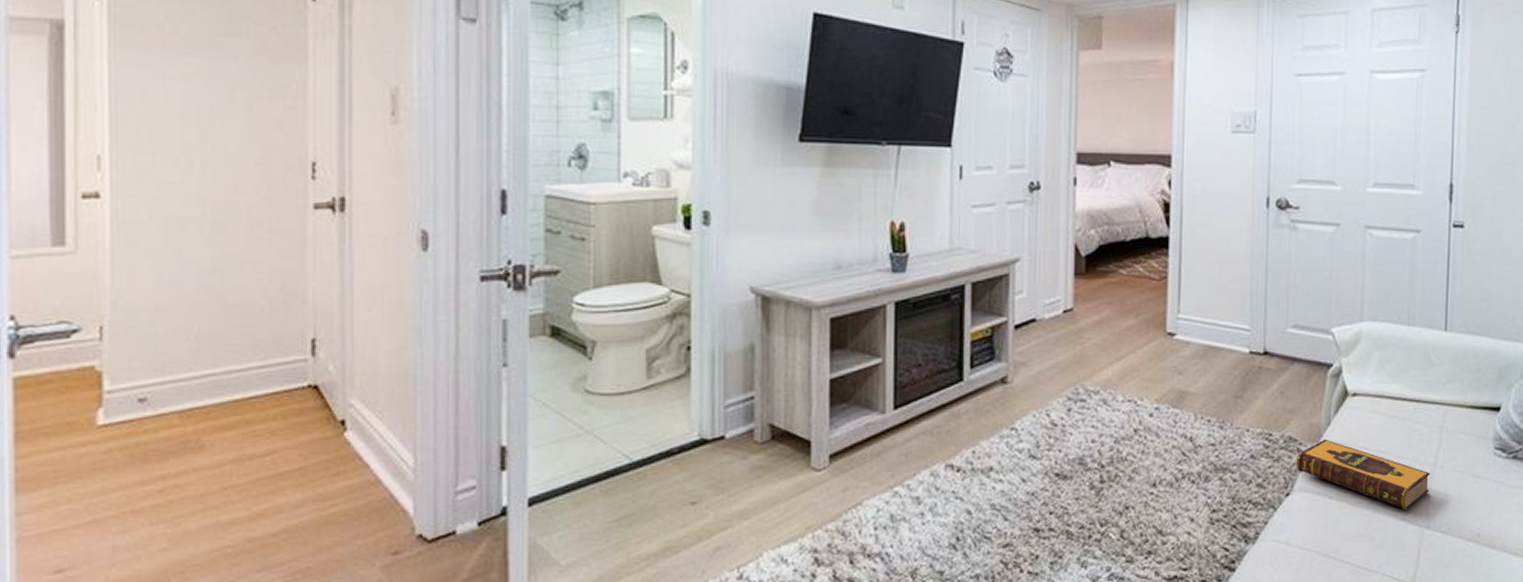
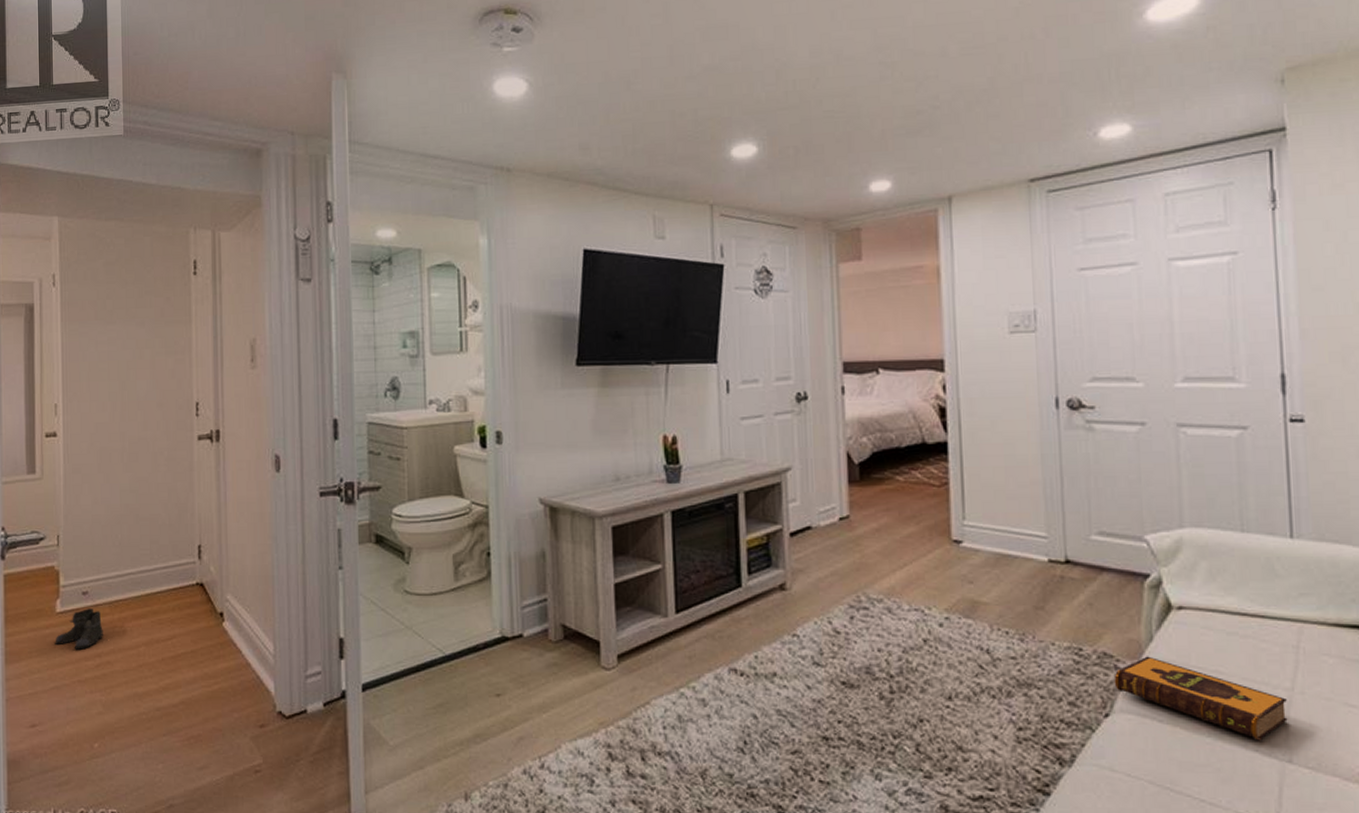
boots: none [94,419,175,472] -> present [55,608,107,650]

